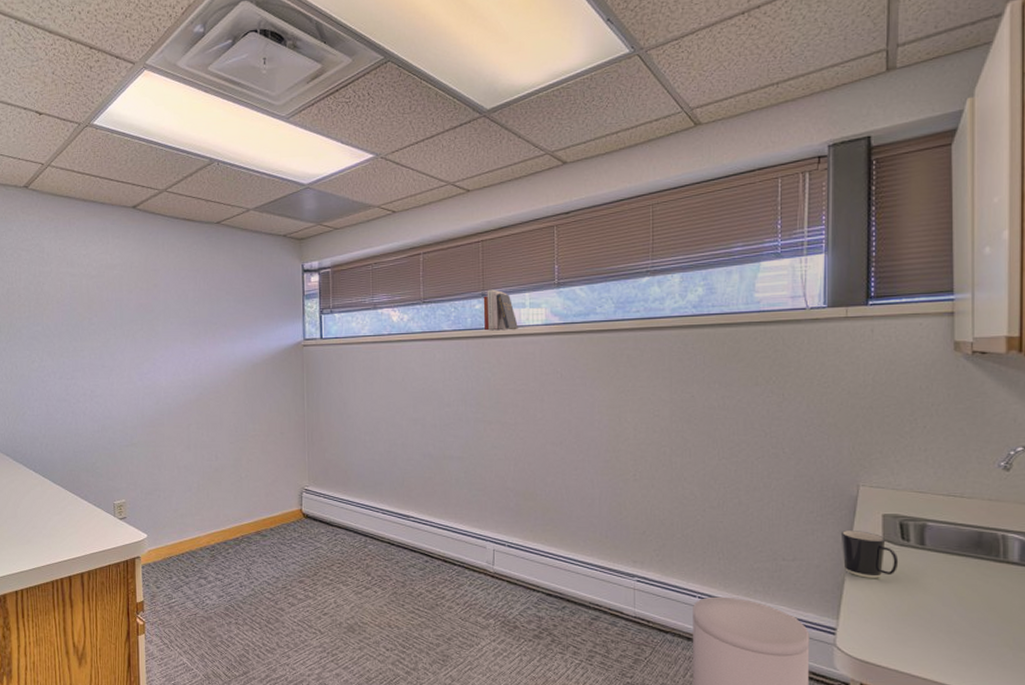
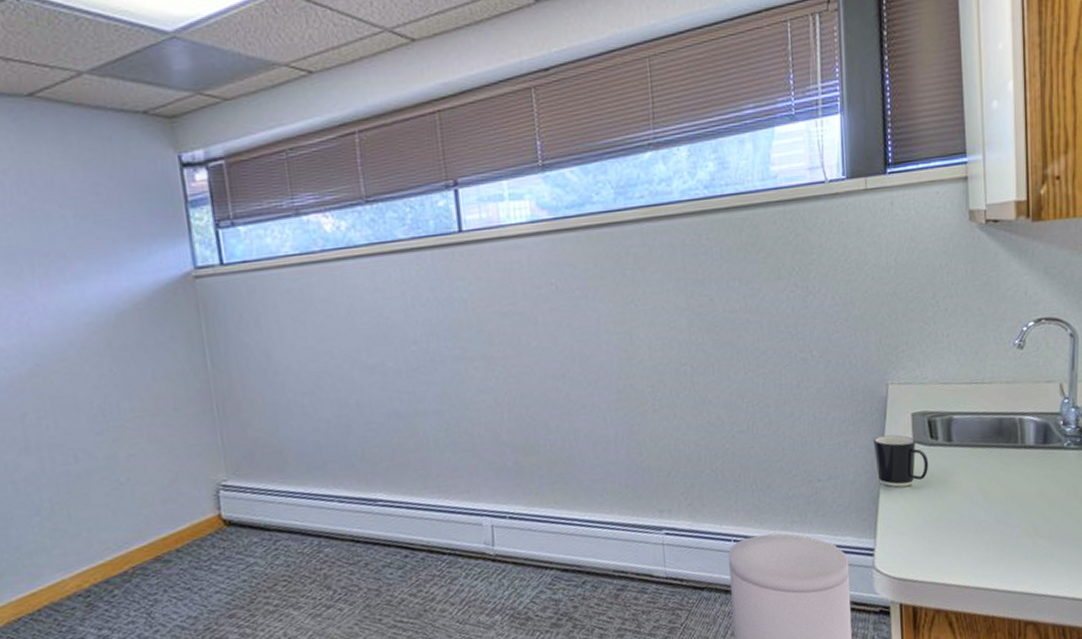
books: present [483,289,518,331] -> none [447,178,497,236]

